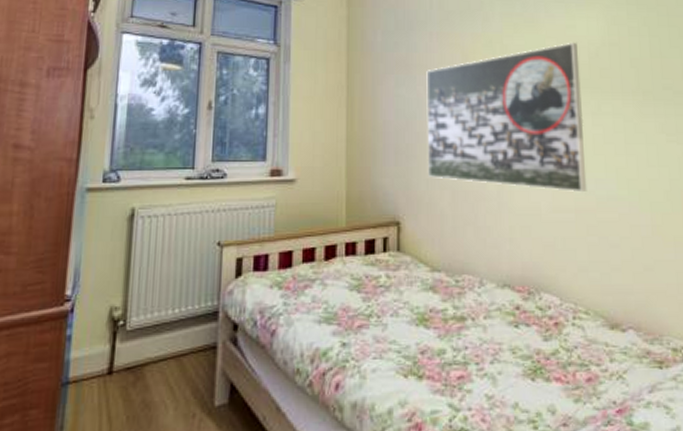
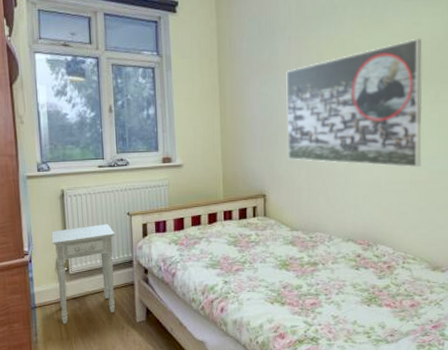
nightstand: none [104,257,198,410] -> present [51,223,115,324]

